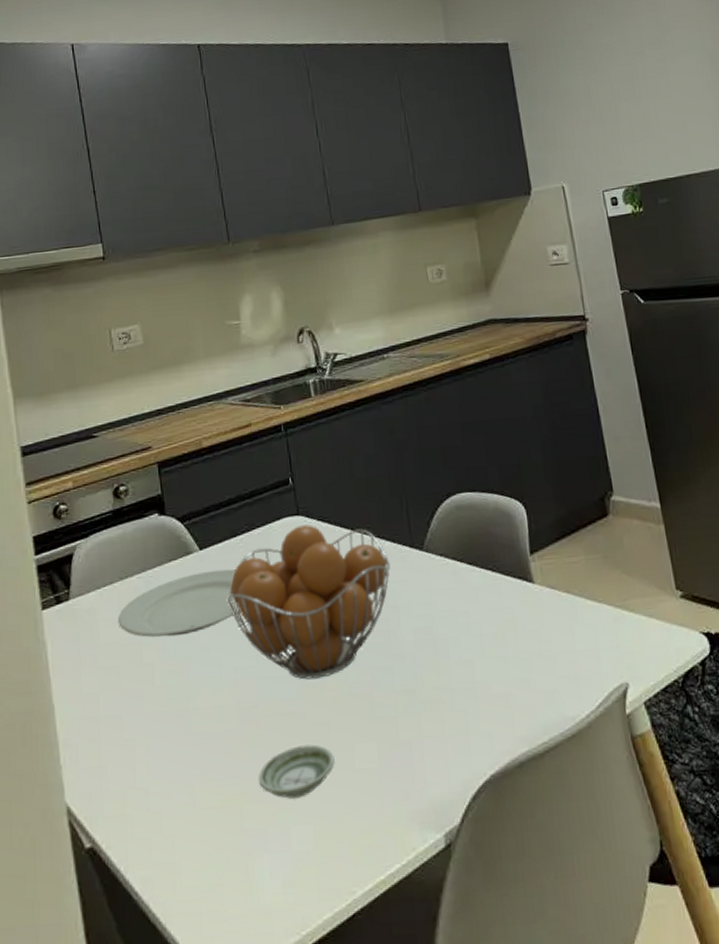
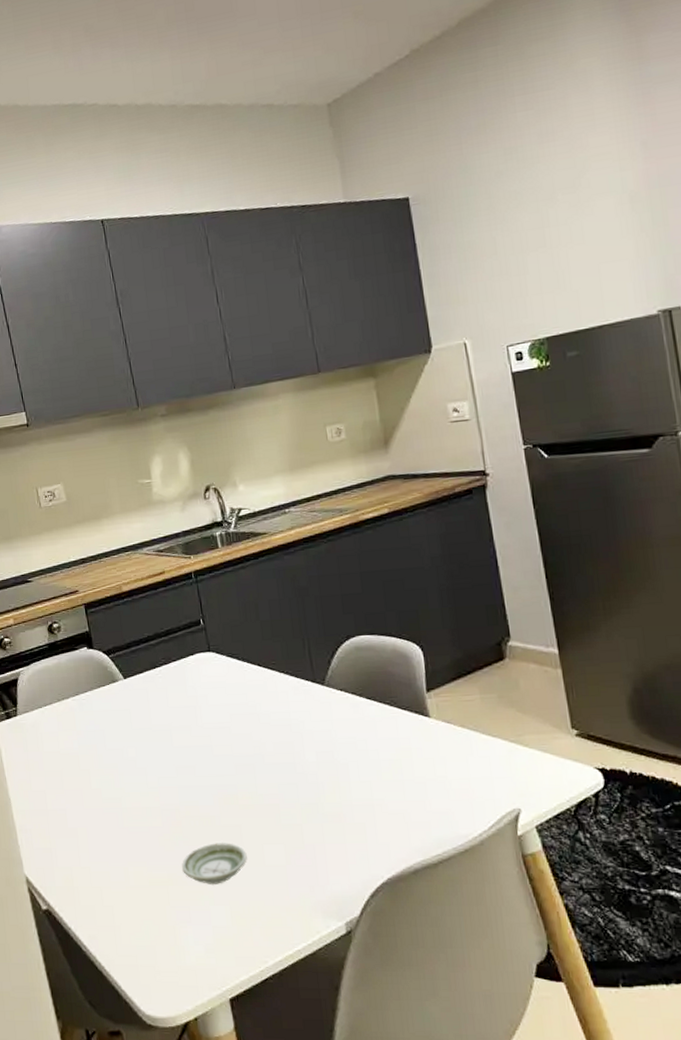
plate: present [118,569,240,637] -> none [58,695,161,749]
fruit basket: present [226,524,391,680] -> none [149,660,294,790]

